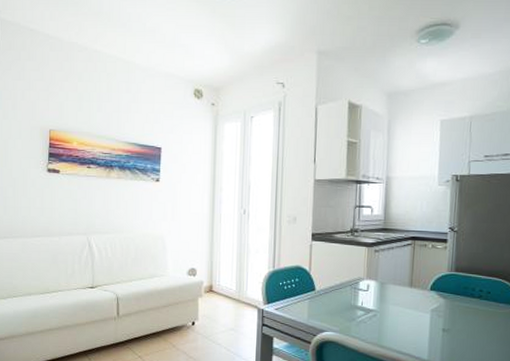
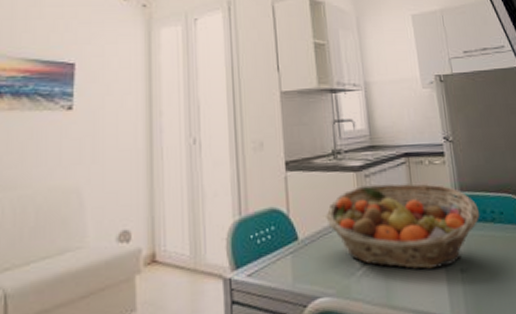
fruit basket: none [339,258,469,325] -> present [326,183,480,269]

